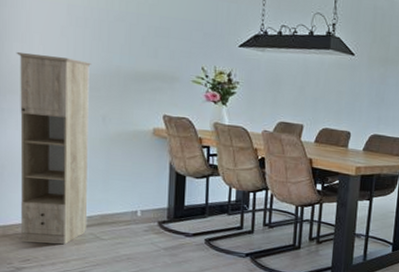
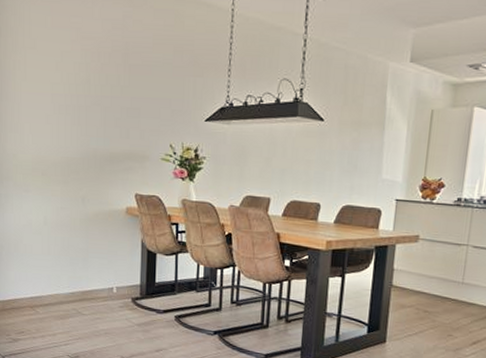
storage cabinet: present [16,51,92,245] -> none [10,141,73,319]

